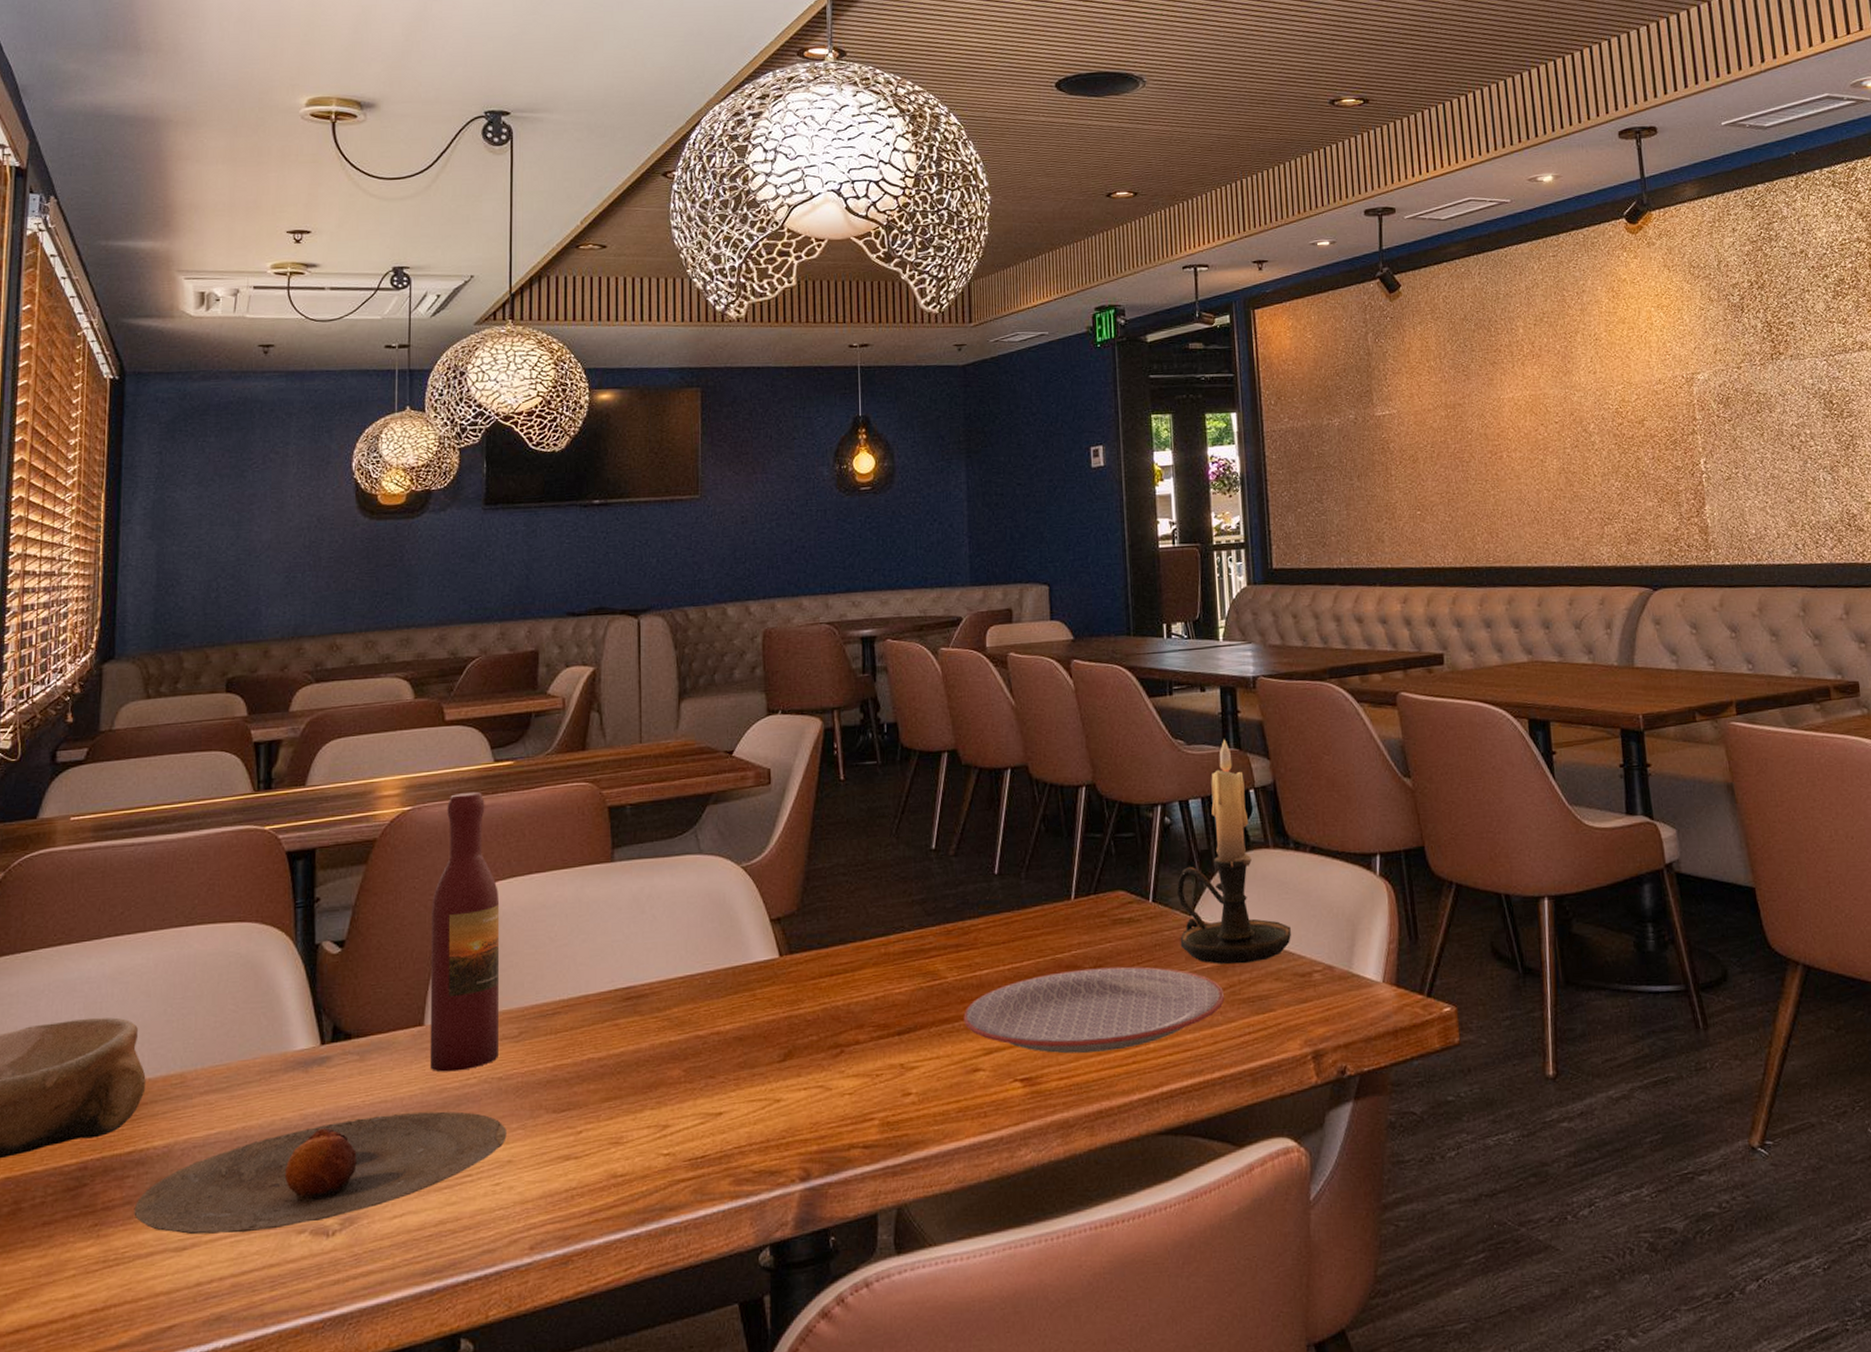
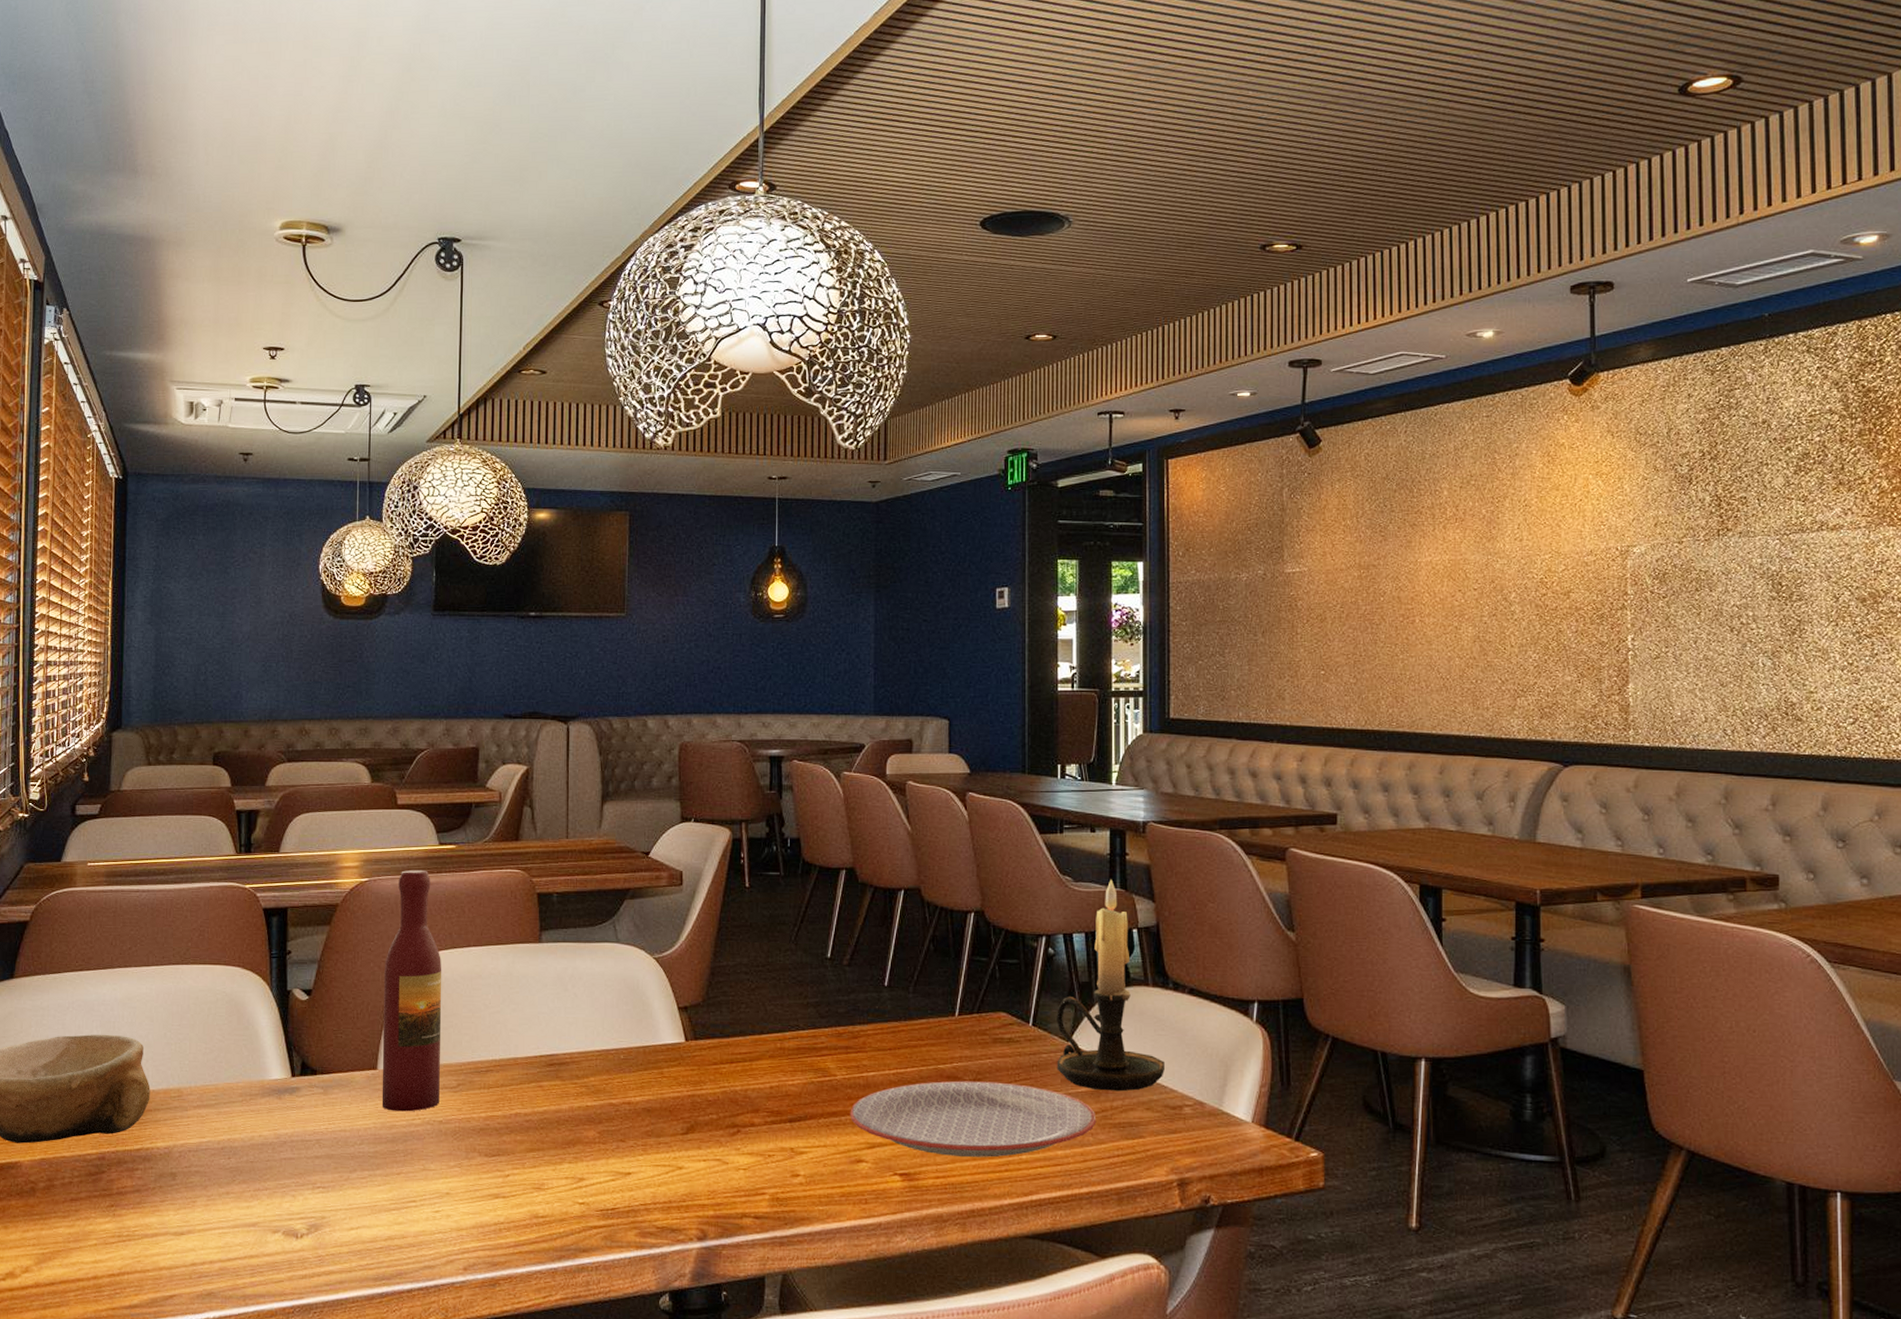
plate: present [134,1111,507,1235] -> none [142,1142,446,1227]

